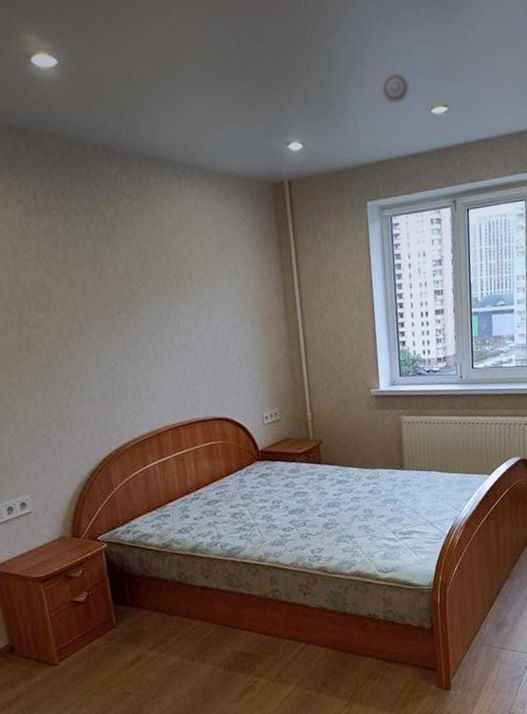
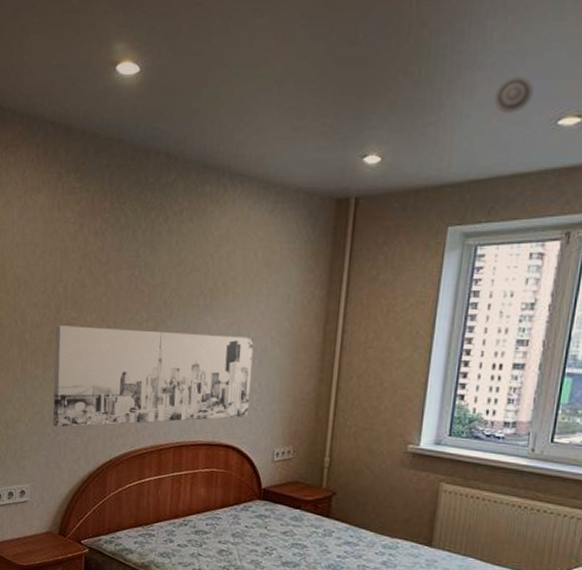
wall art: none [21,316,234,432] -> present [53,325,255,428]

